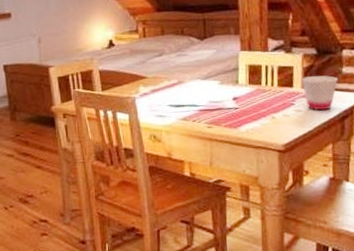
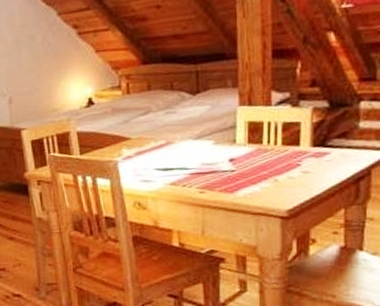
cup: present [302,75,338,111] -> none [310,131,353,172]

